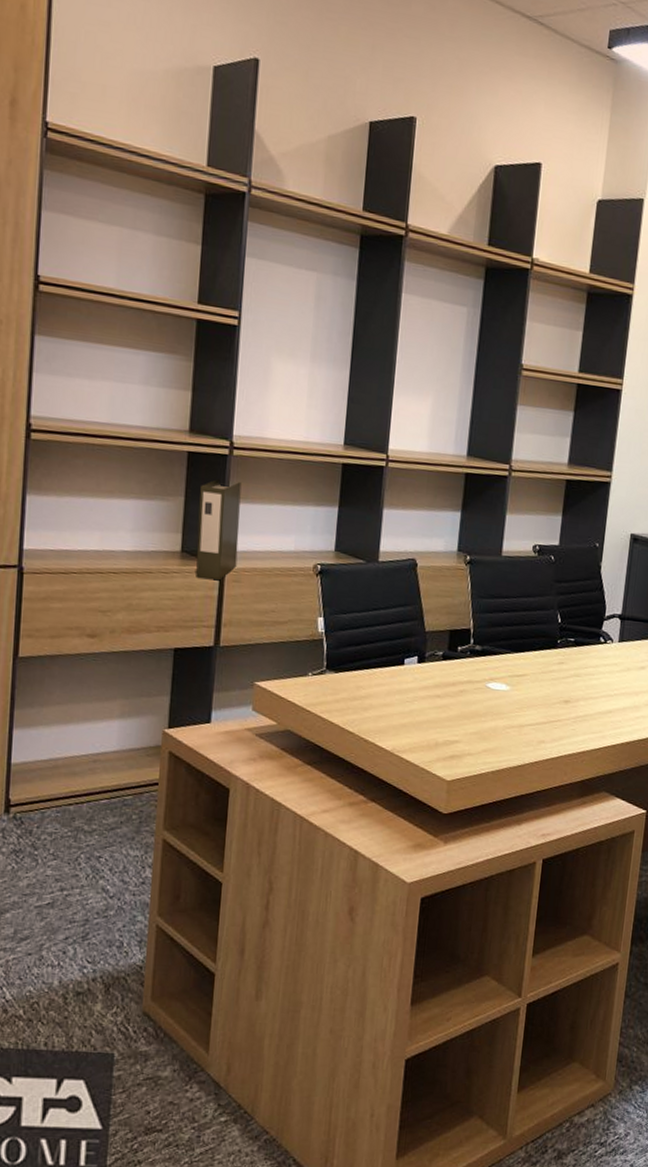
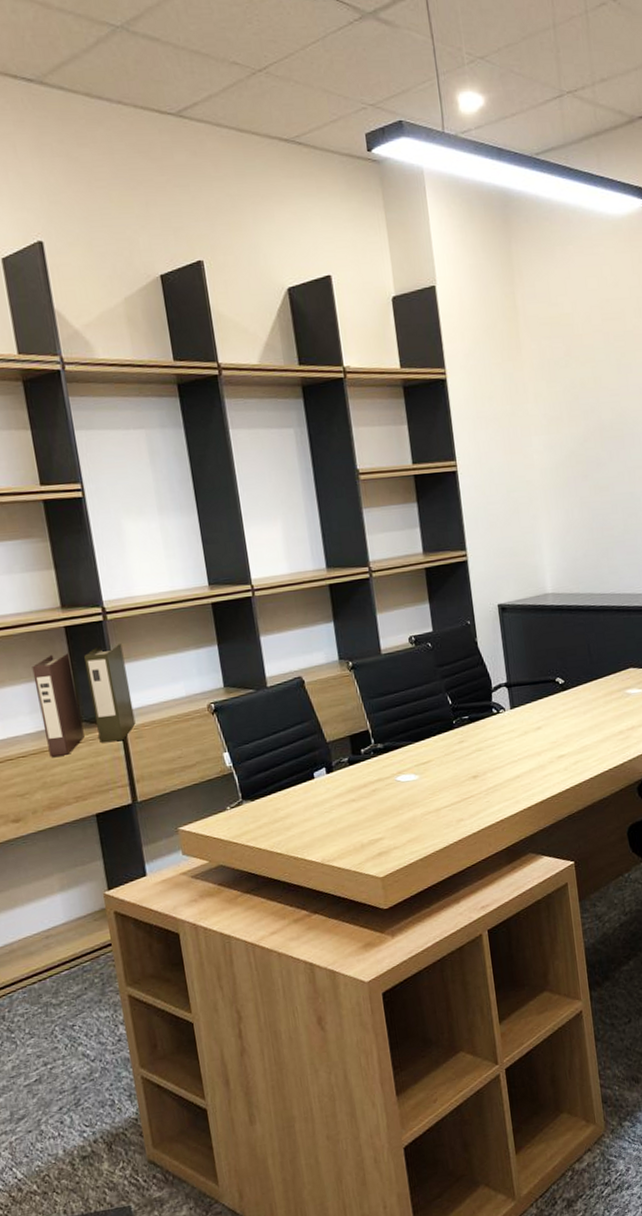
binder: none [141,476,186,582] -> present [32,653,85,757]

